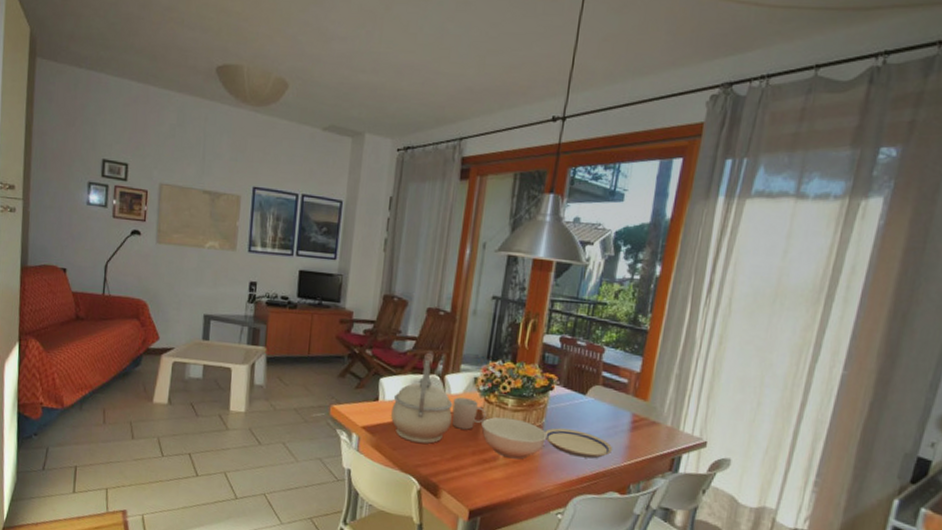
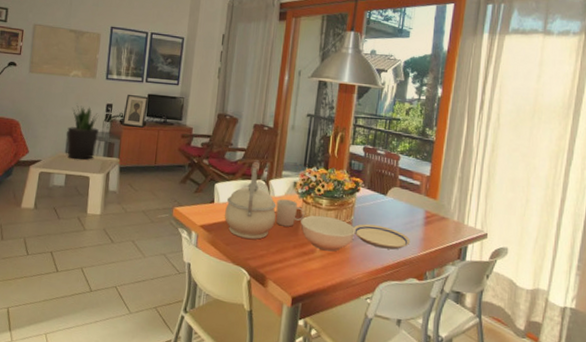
planter: none [203,283,241,348] -> present [67,105,99,159]
picture frame: none [268,270,300,311] -> present [122,94,149,128]

